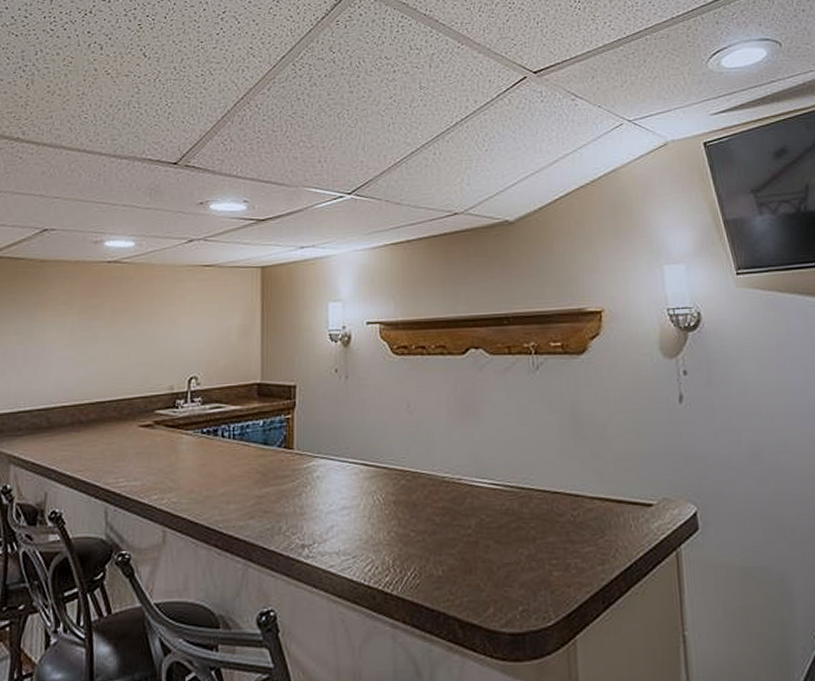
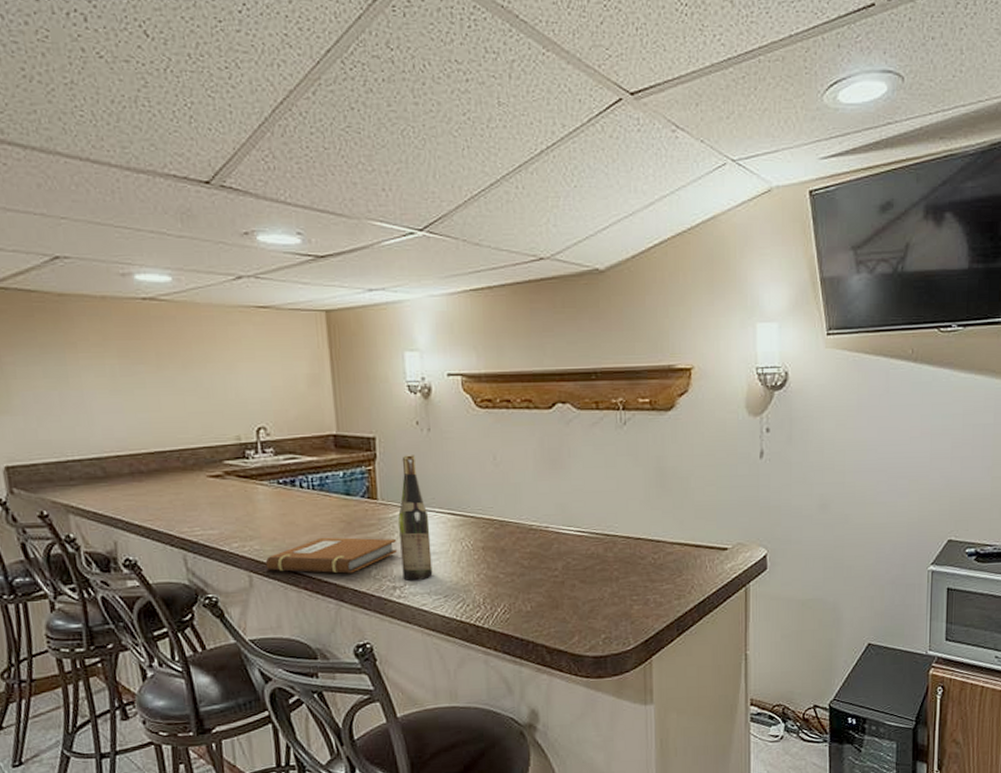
notebook: none [180,489,309,530] -> present [265,537,398,574]
wine bottle: none [312,403,343,538] -> present [398,455,433,581]

